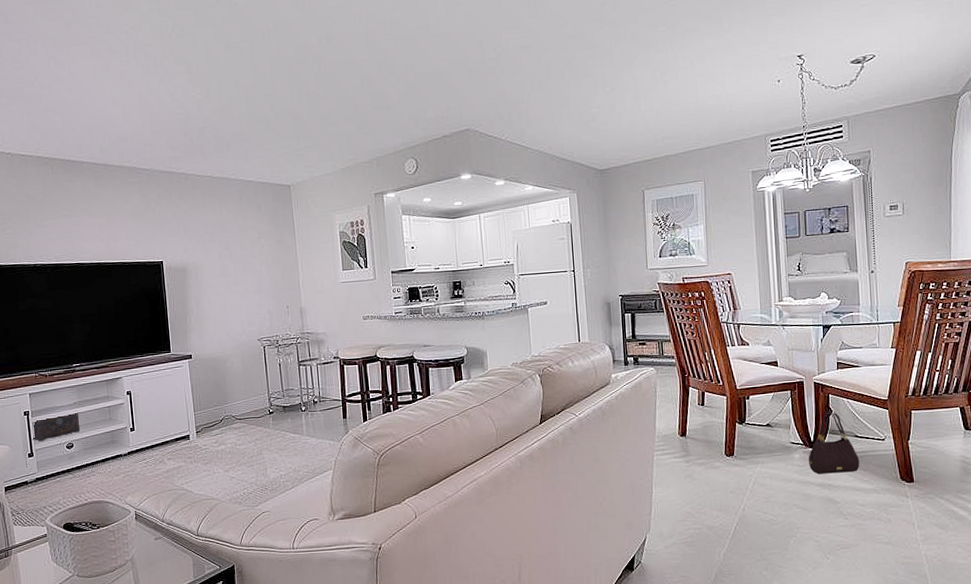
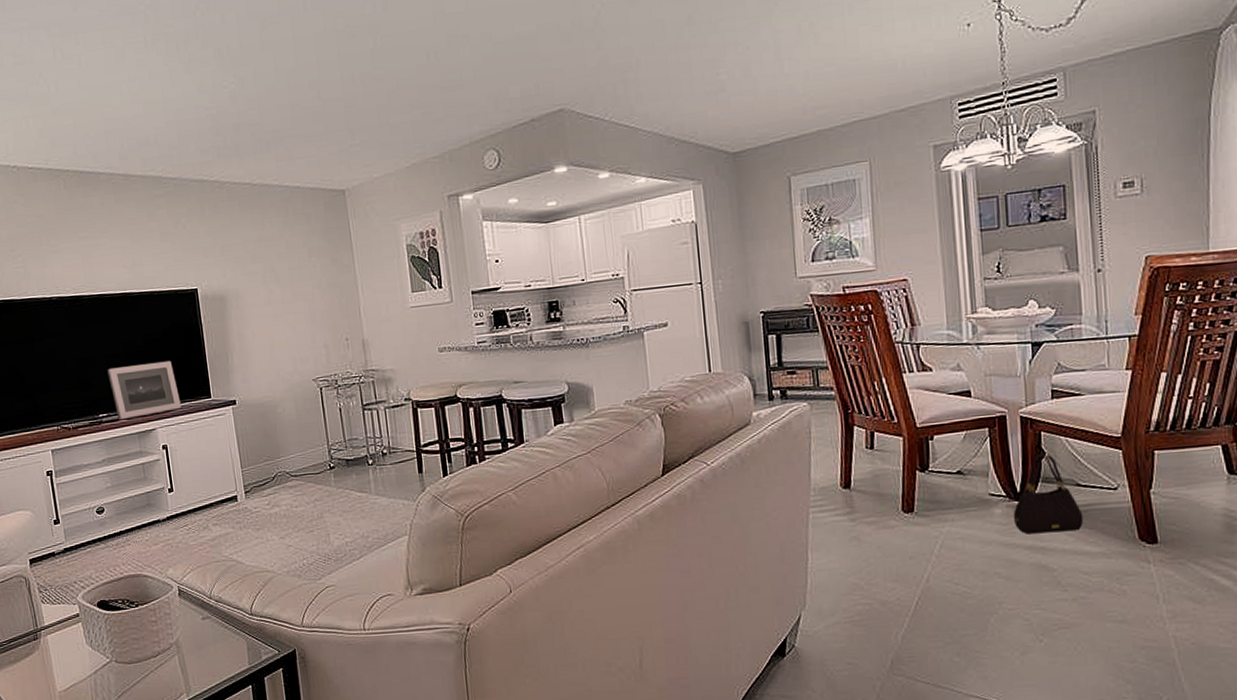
decorative box: present [31,411,81,442] -> none [56,469,112,506]
picture frame: none [82,320,146,370] -> present [107,360,182,421]

